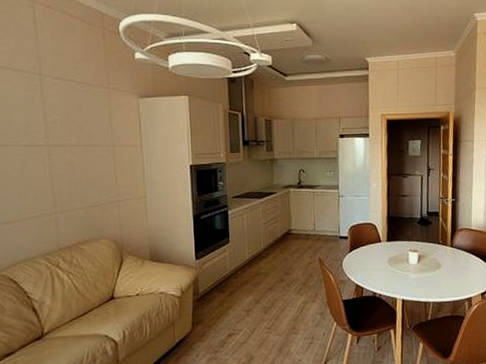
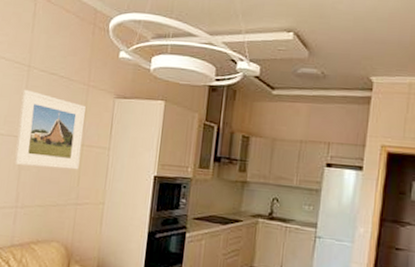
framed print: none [37,98,114,173] -> present [13,89,86,170]

